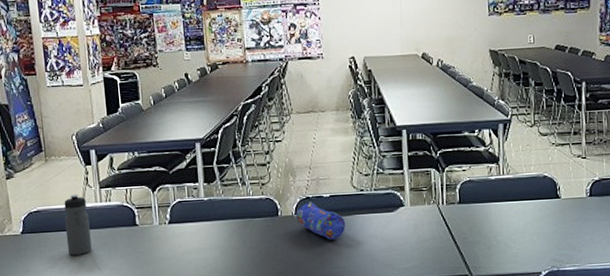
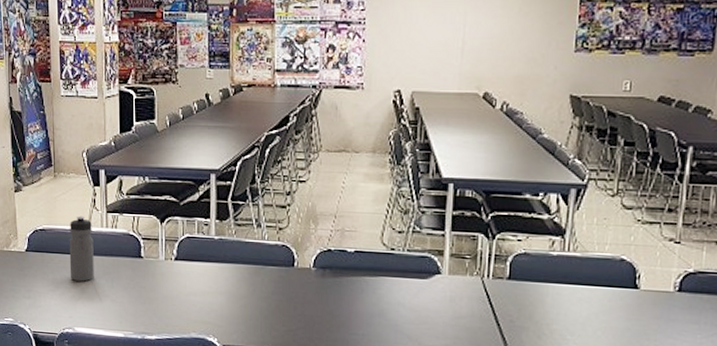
pencil case: present [295,201,346,240] -> none [314,255,370,302]

